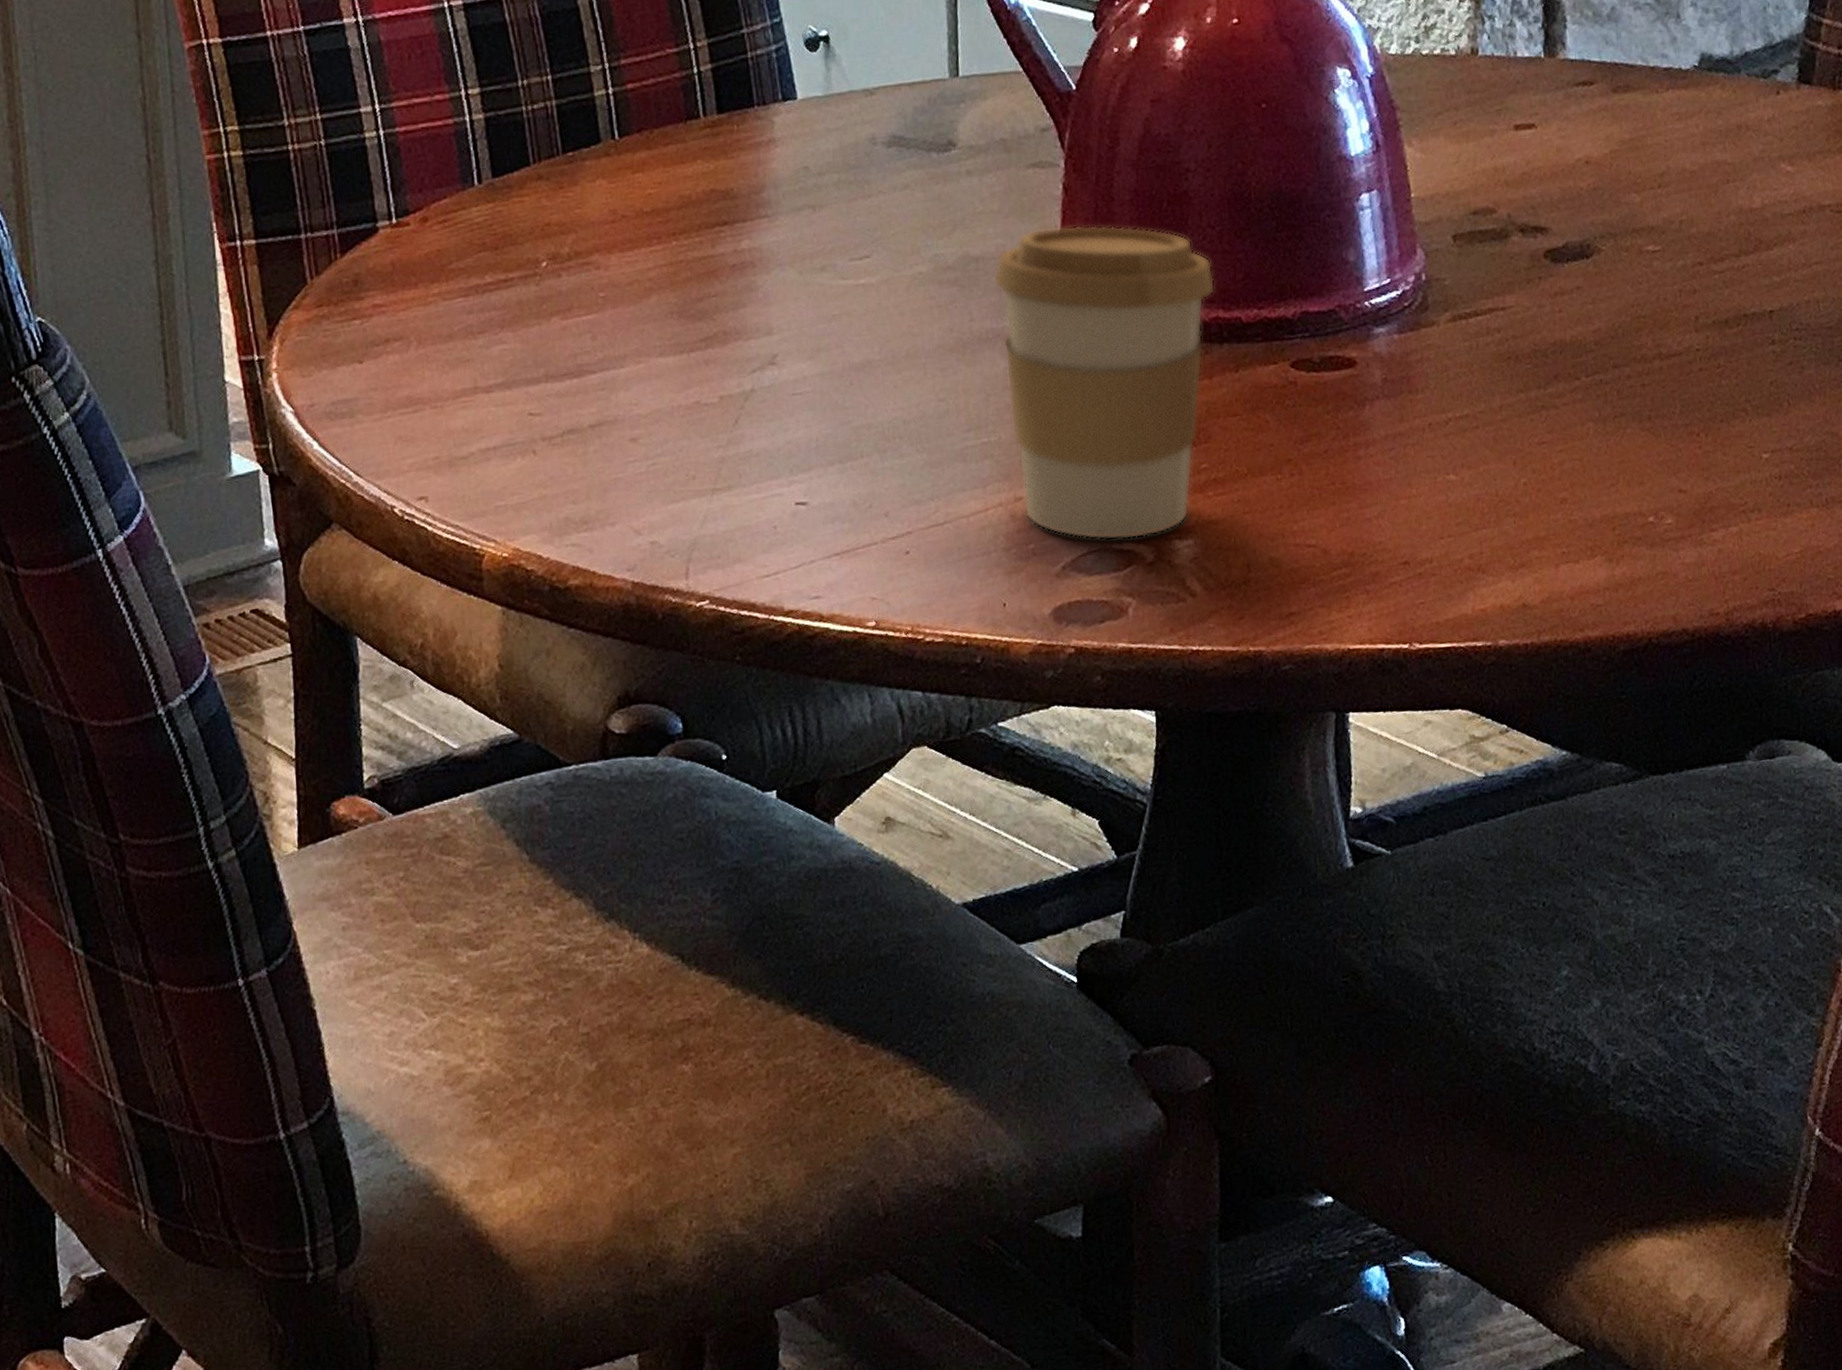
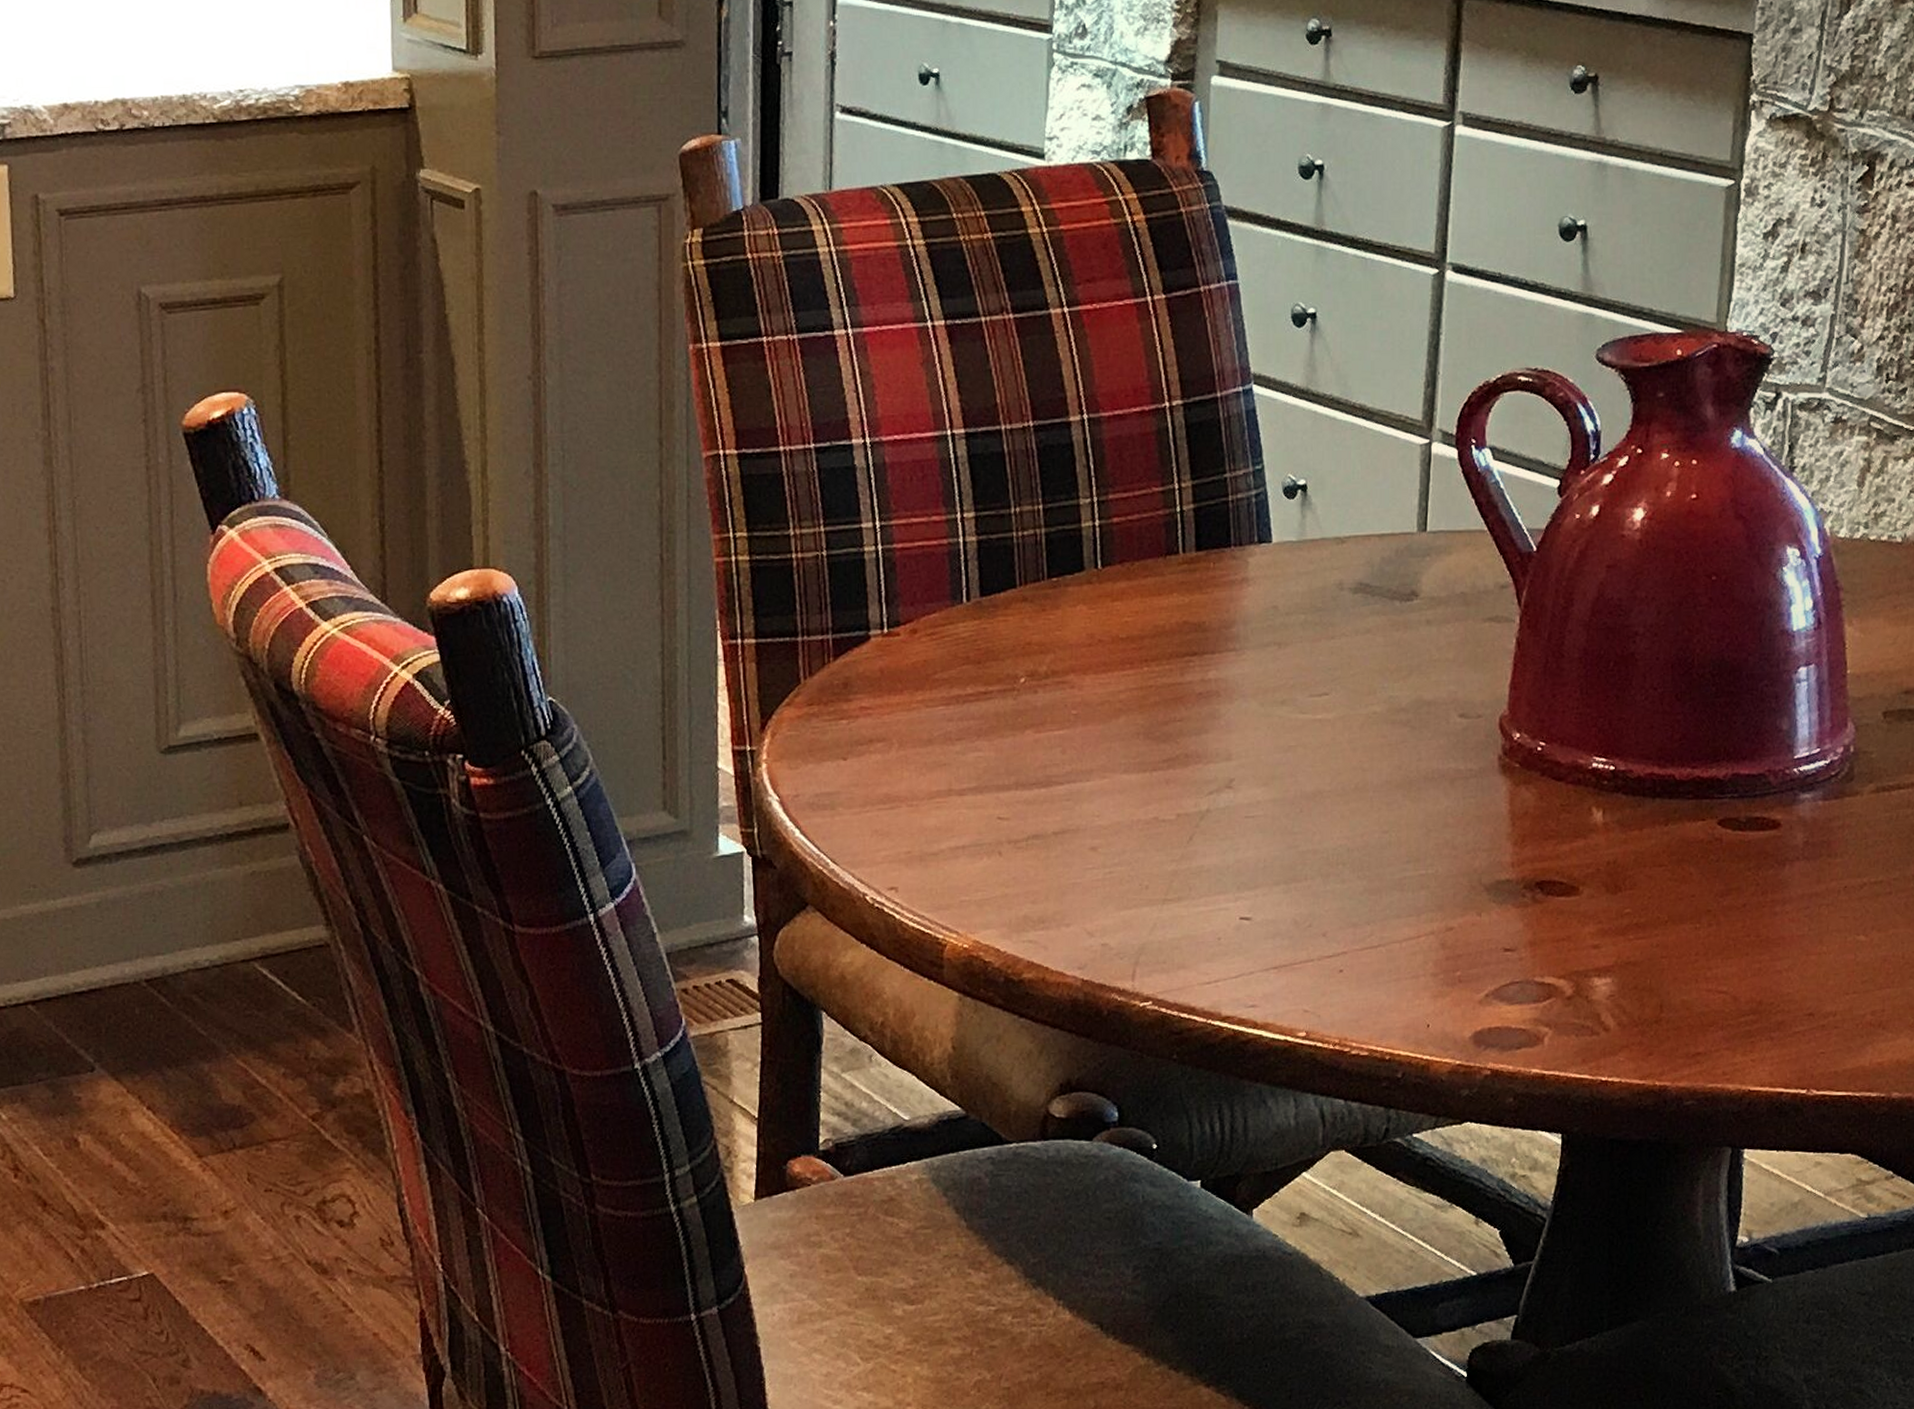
coffee cup: present [993,225,1216,541] -> none [1443,678,1653,974]

